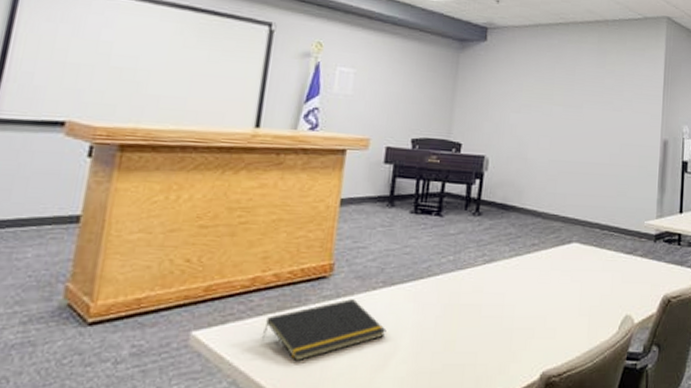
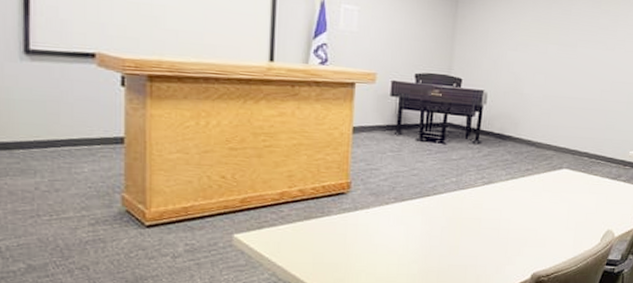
notepad: present [261,299,387,362] -> none [293,212,399,260]

